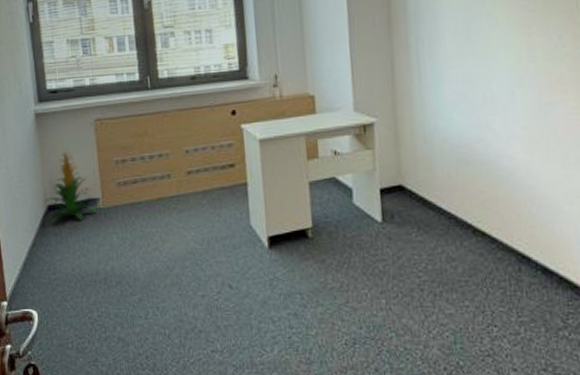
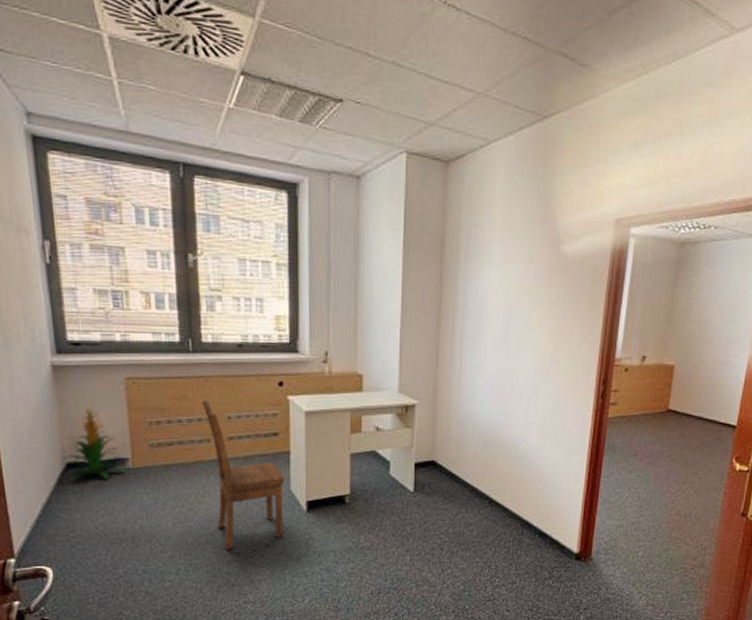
dining chair: none [161,134,247,292] -> present [202,399,285,550]

